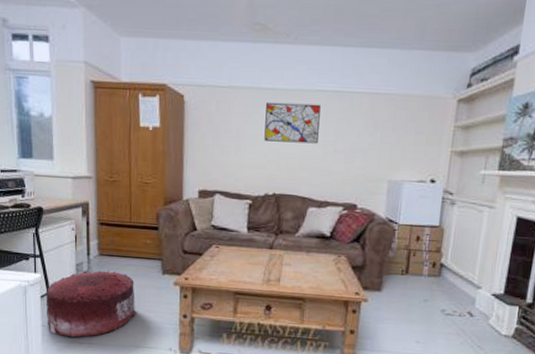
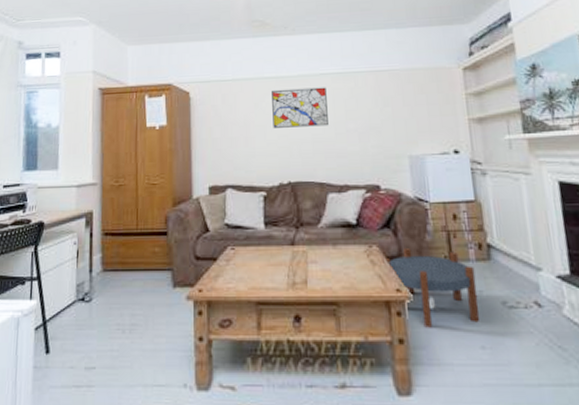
pouf: present [46,270,136,338] -> none [40,288,144,380]
side table: none [348,261,425,324] -> present [383,248,480,328]

